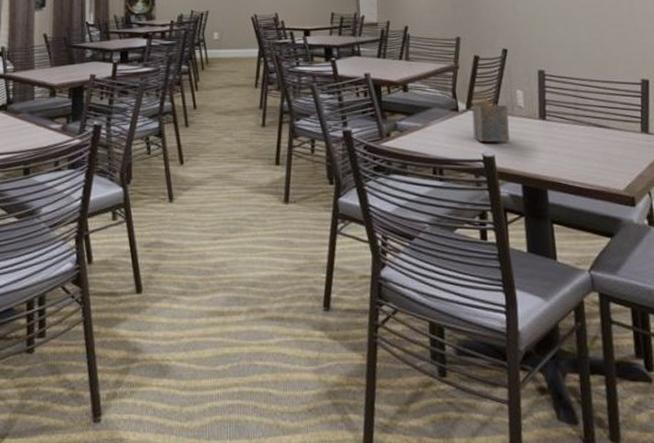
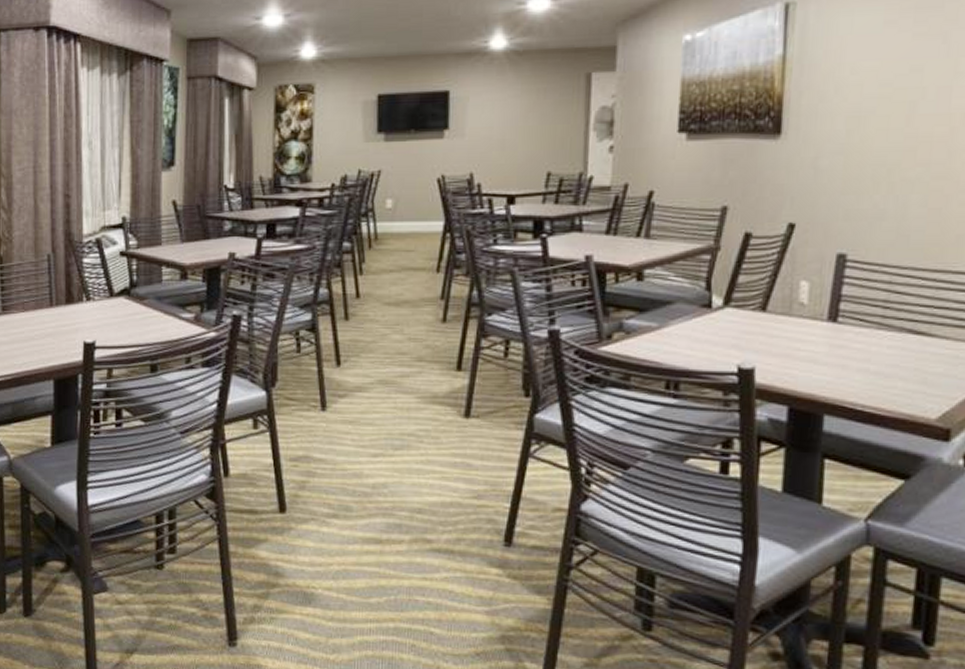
napkin holder: present [471,93,510,141] -> none [728,284,785,349]

